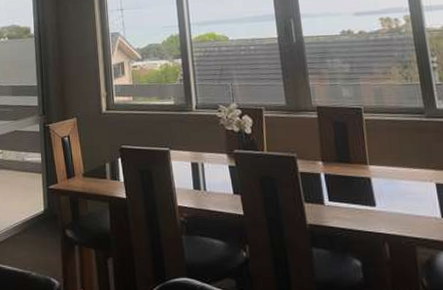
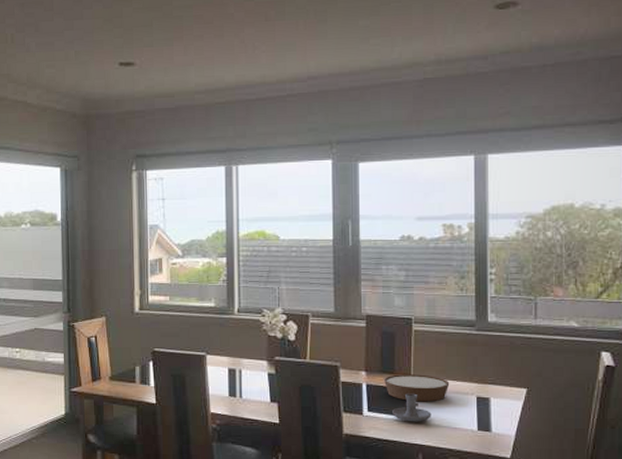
bowl: none [341,162,407,190] -> present [384,374,450,402]
candle holder: none [353,182,393,211] -> present [392,393,432,422]

